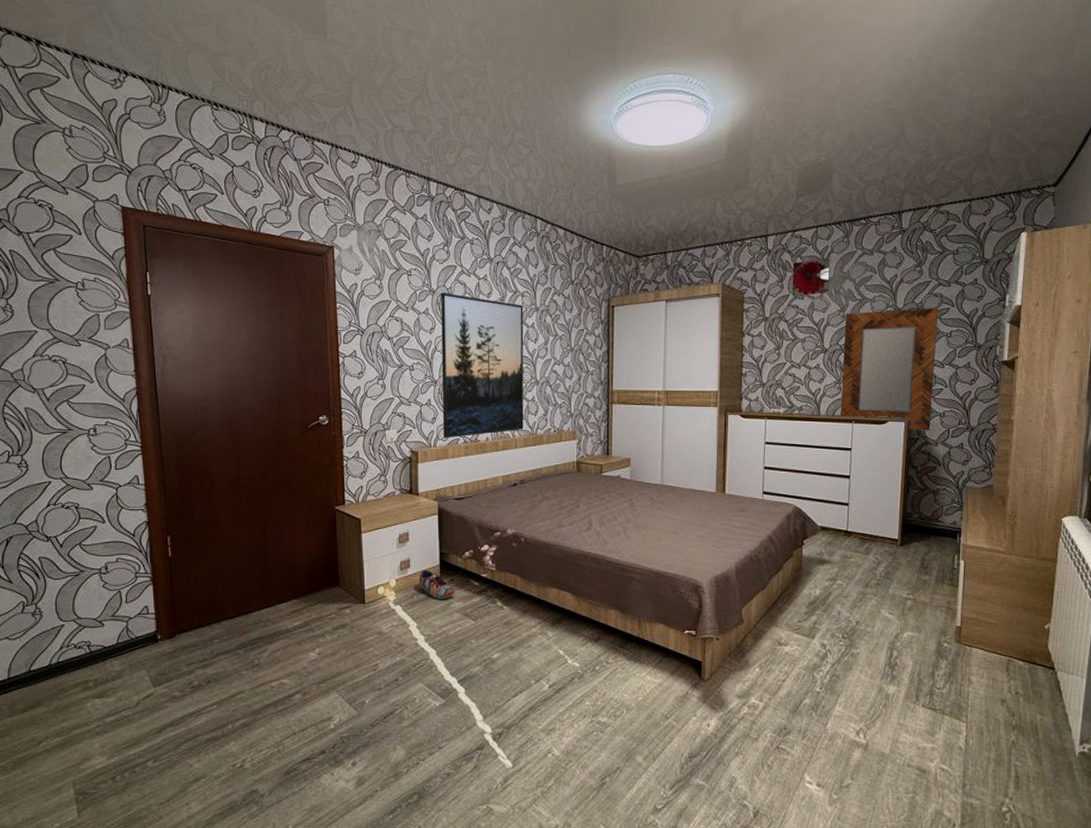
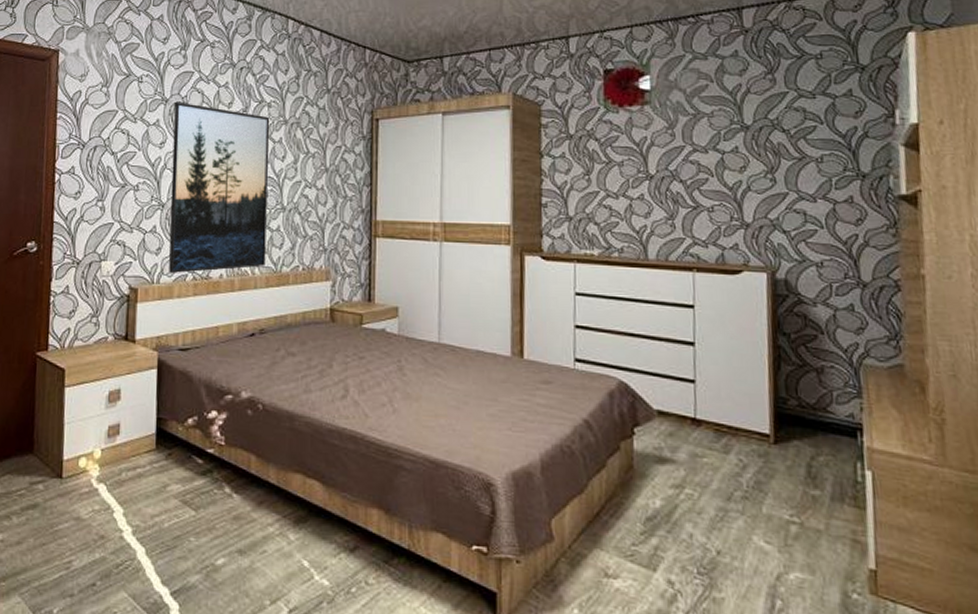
shoe: present [418,570,456,599] -> none [129,438,174,479]
home mirror: present [840,308,939,431] -> none [675,125,805,286]

